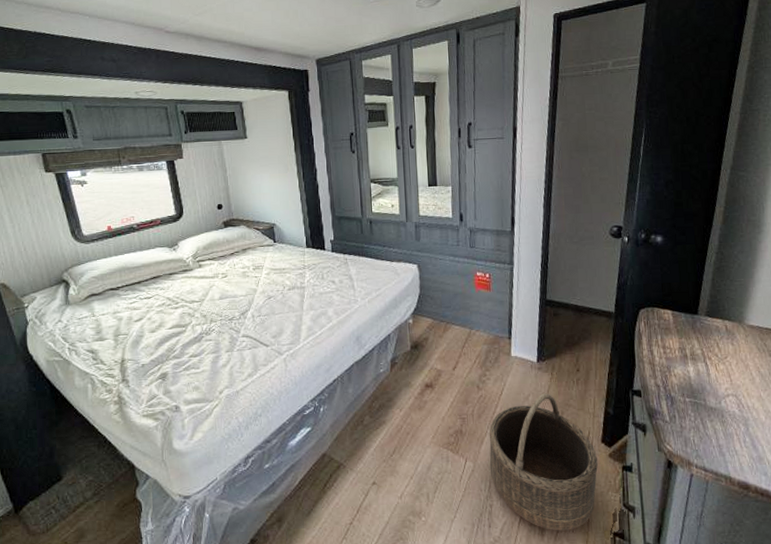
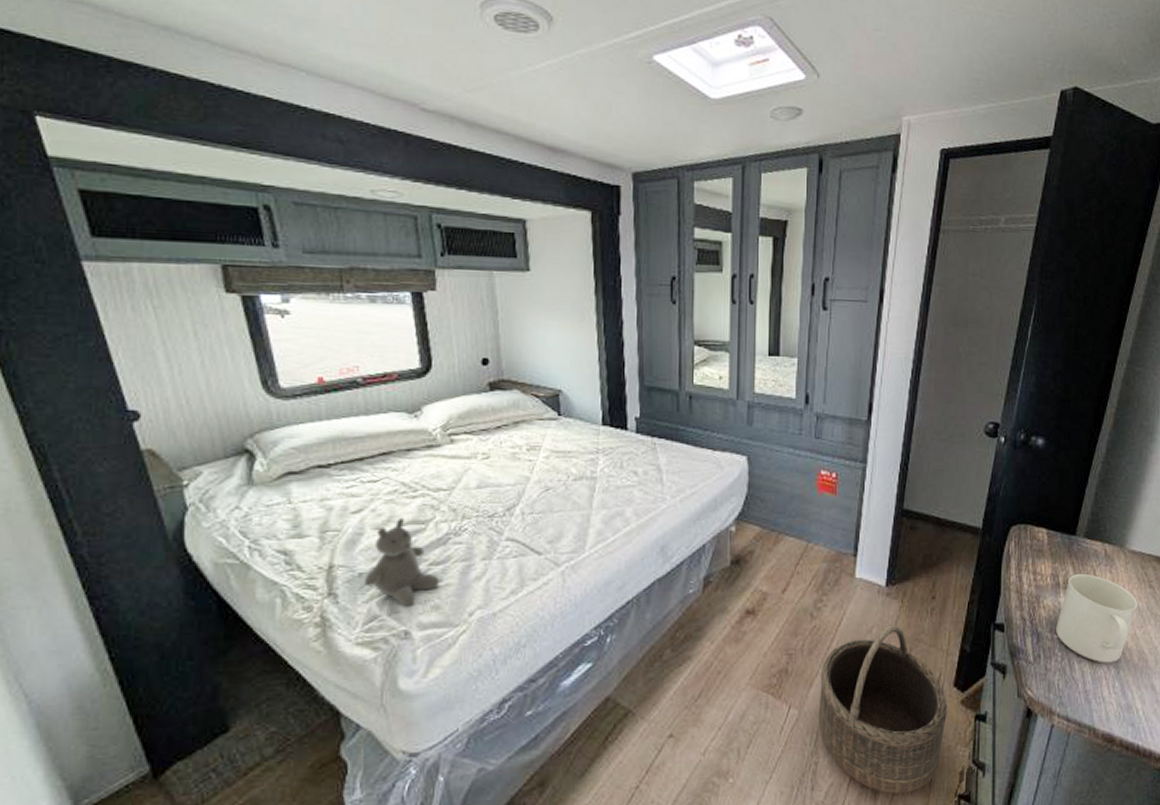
stuffed bear: none [145,323,198,388] -> present [363,517,440,607]
mug: none [686,346,761,422] -> present [1055,574,1138,663]

